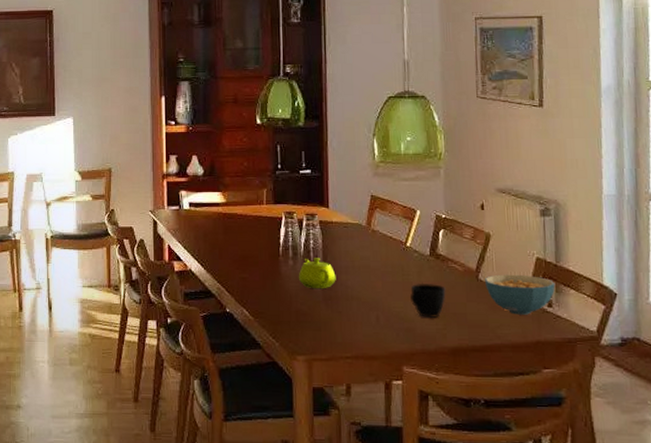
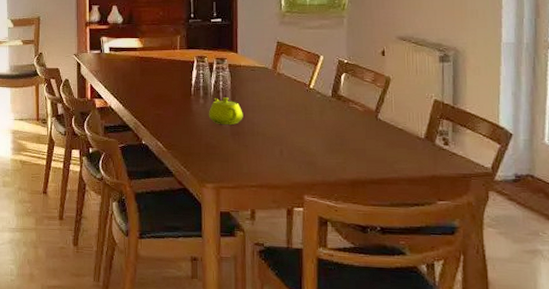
cup: present [411,283,446,319] -> none [313,121,346,154]
cereal bowl: present [485,274,556,315] -> none [384,114,452,152]

